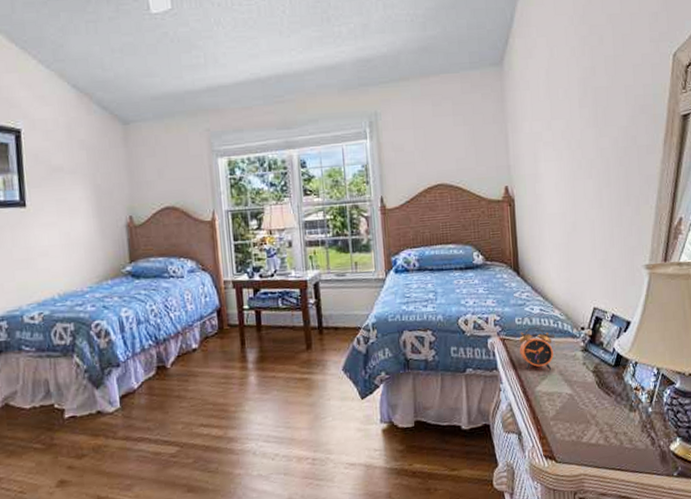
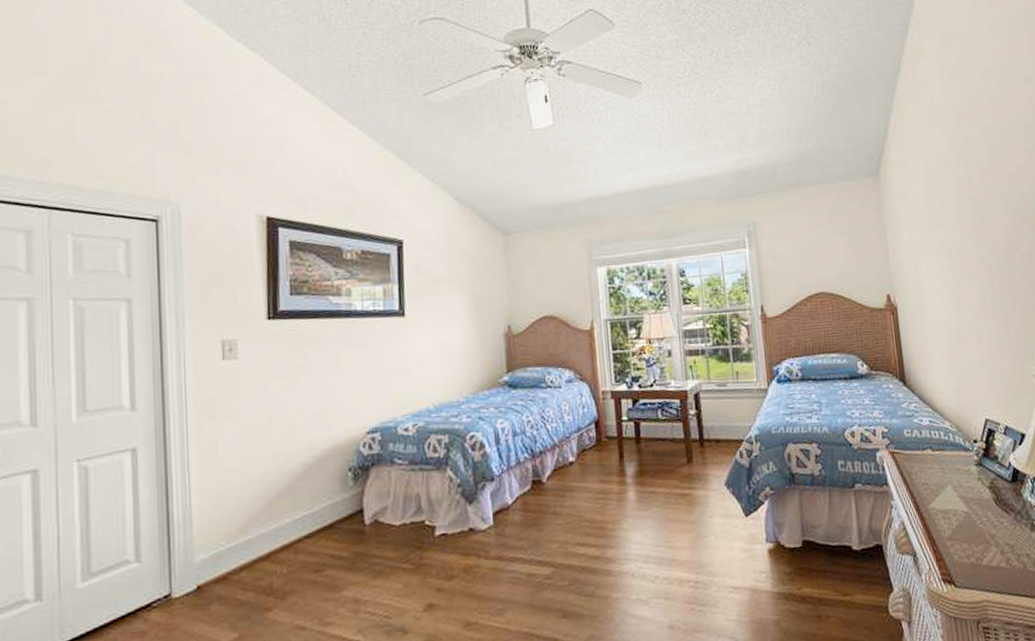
alarm clock: present [519,326,554,370] -> none [909,439,946,486]

